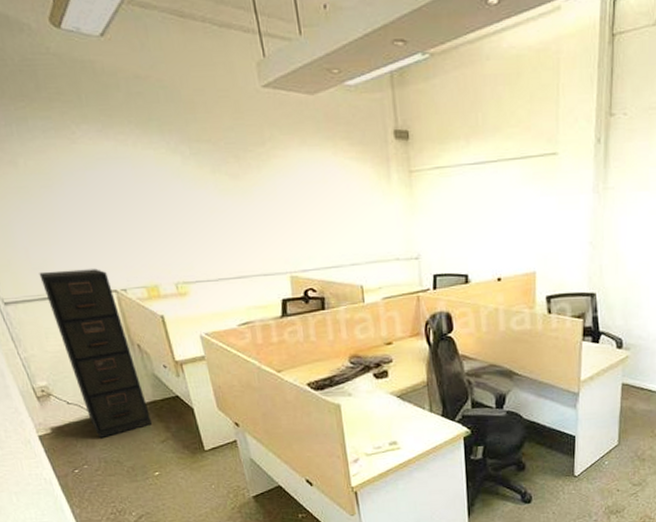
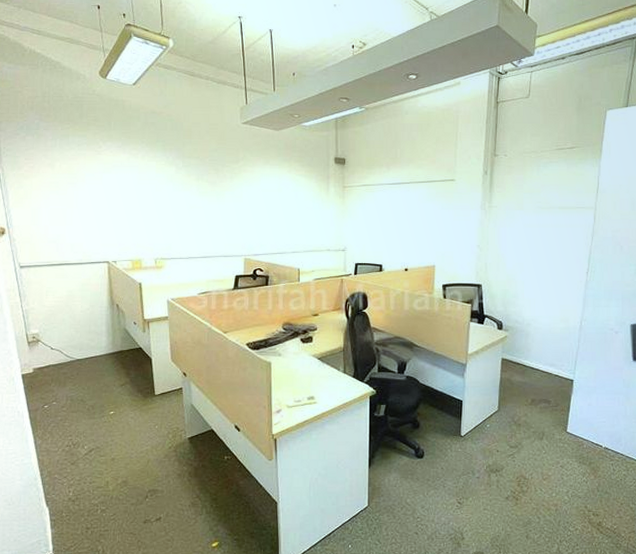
filing cabinet: present [39,269,153,439] -> none [52,244,117,380]

